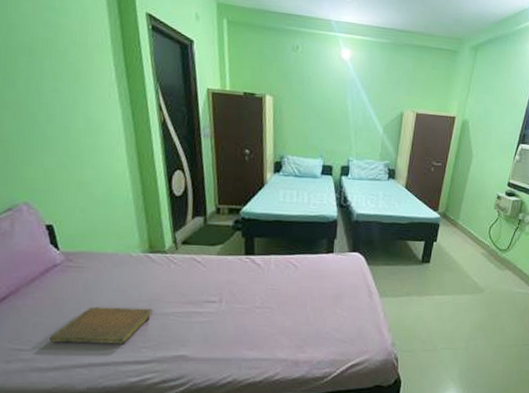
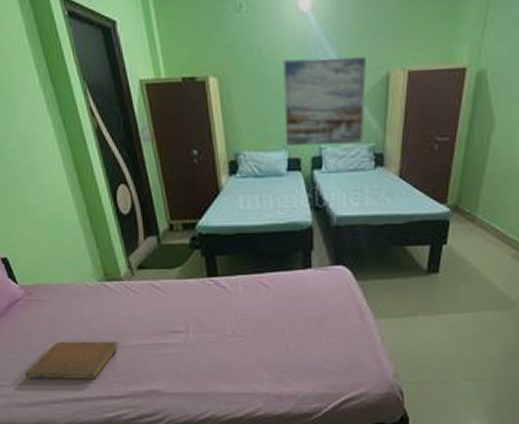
wall art: none [322,92,387,160] -> present [283,56,366,146]

